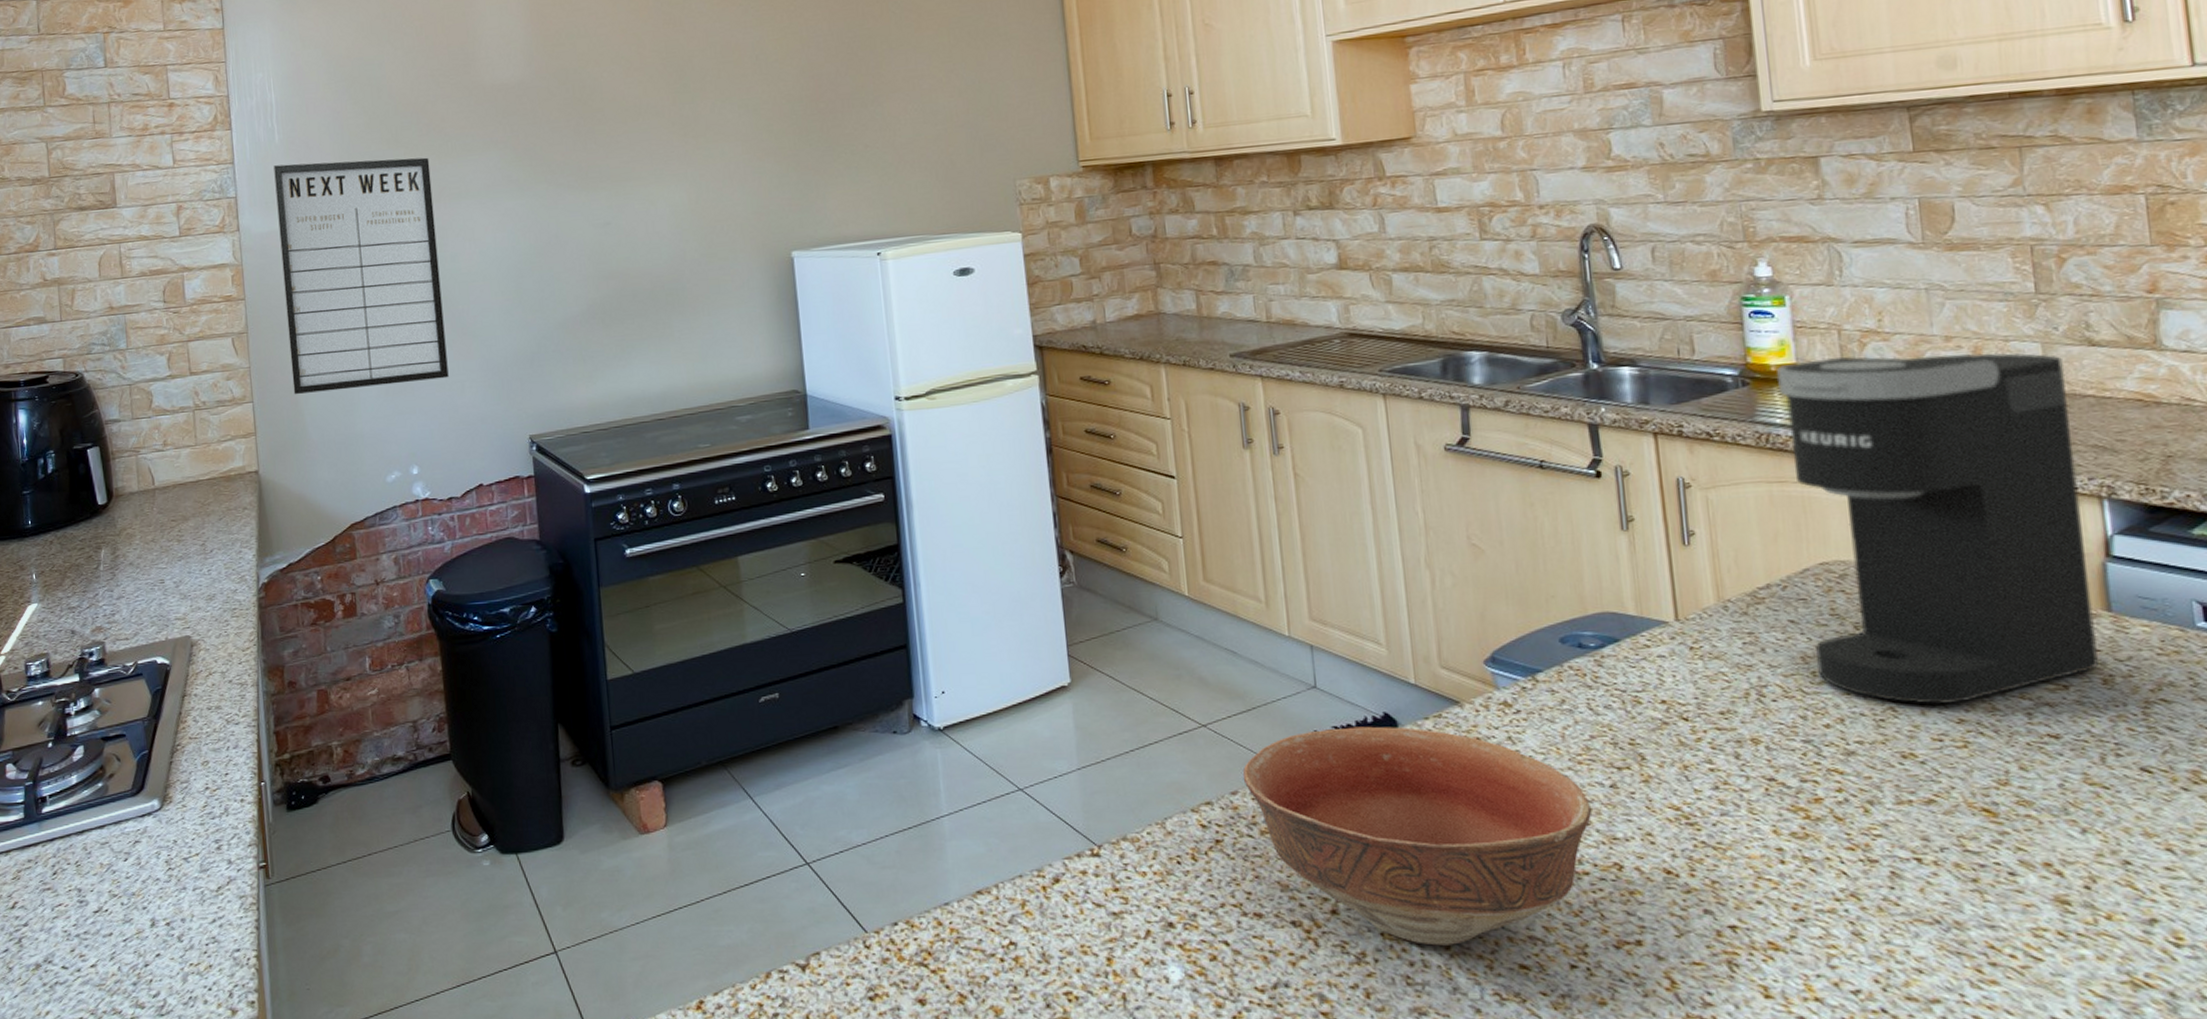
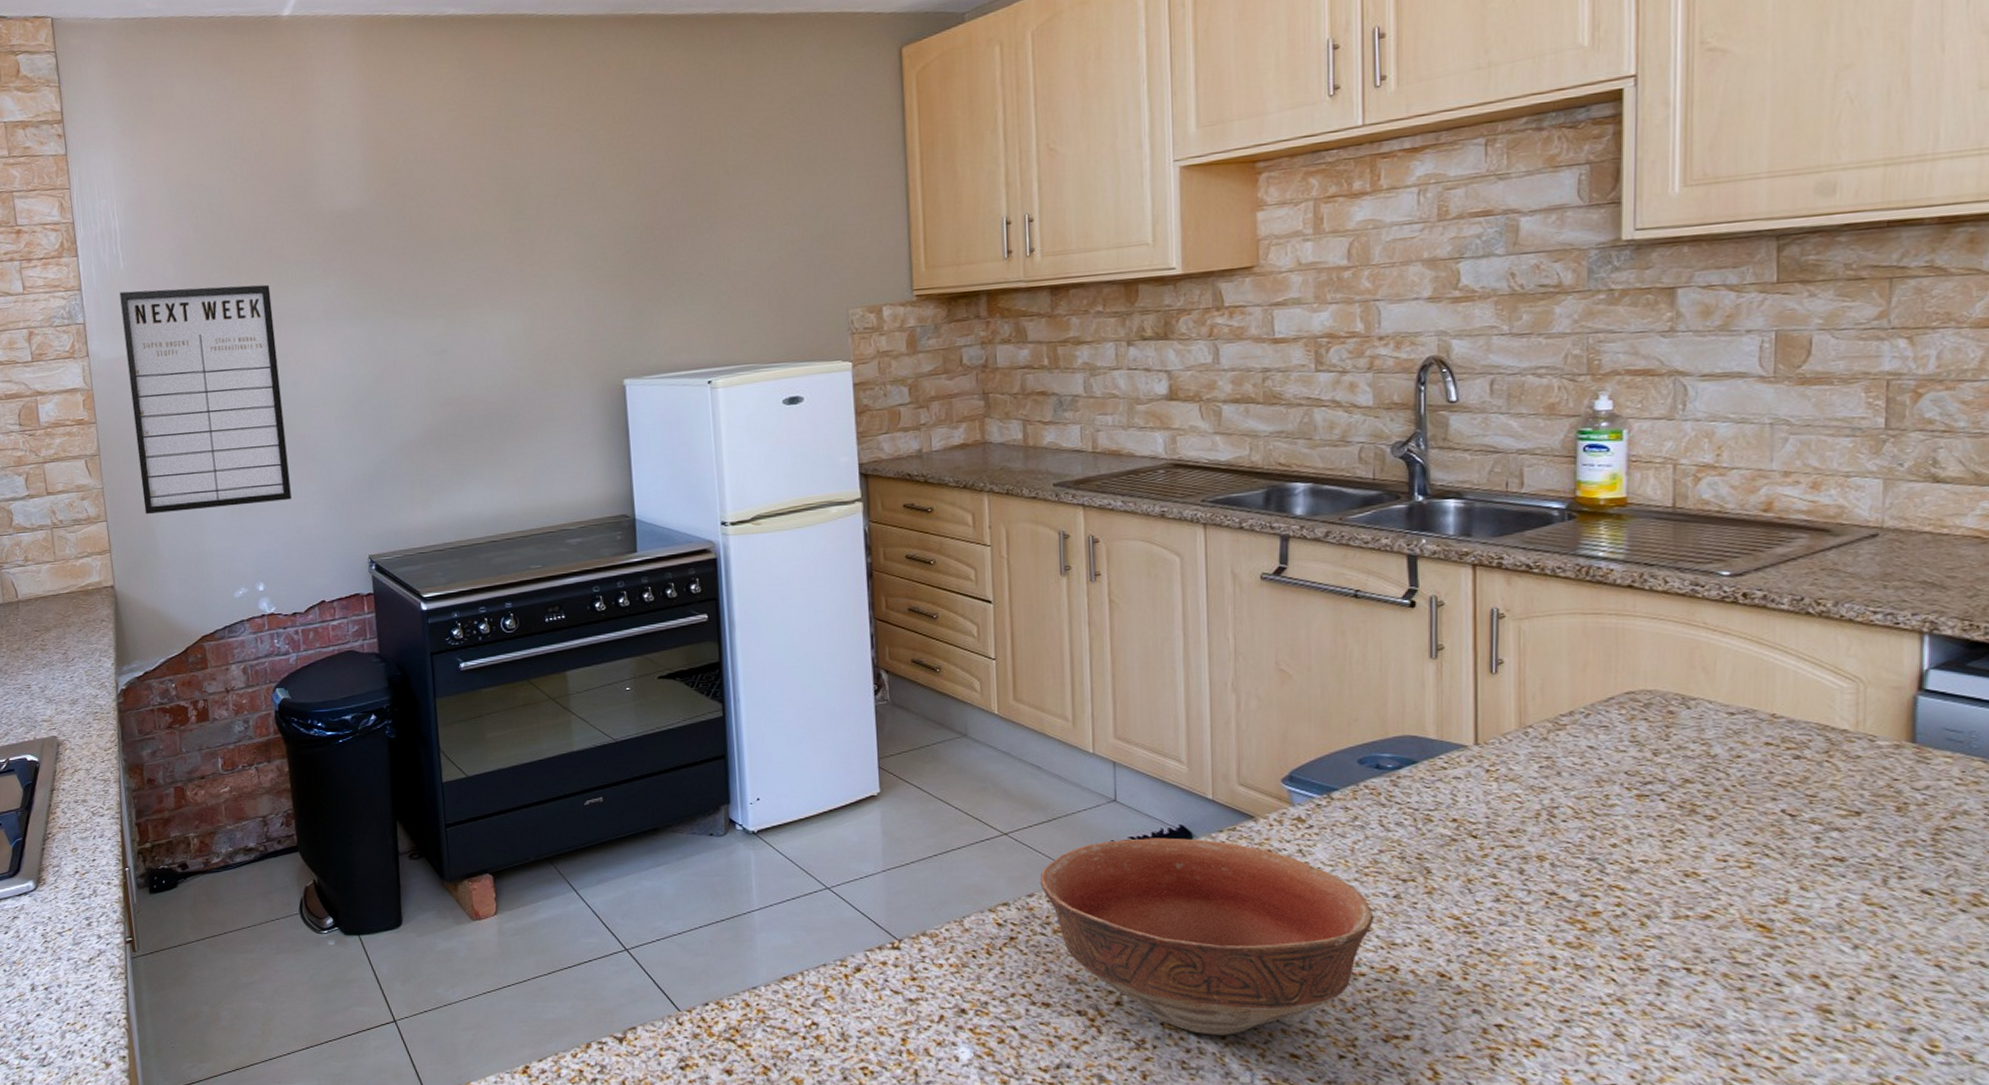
coffee maker: present [1777,352,2098,705] -> none [1605,488,1904,828]

